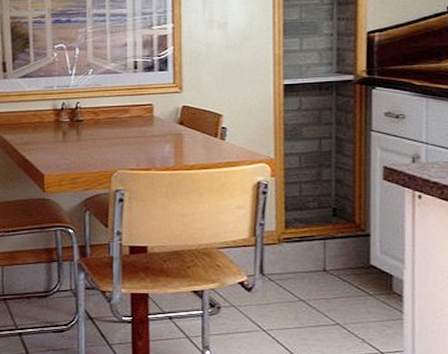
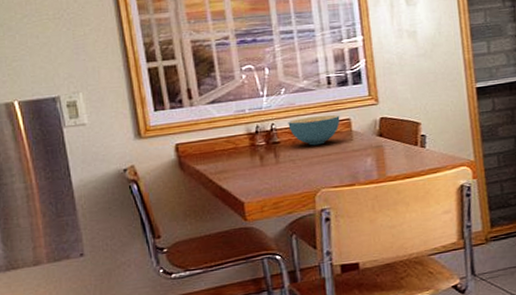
cereal bowl: none [92,98,143,127] -> present [288,114,340,146]

